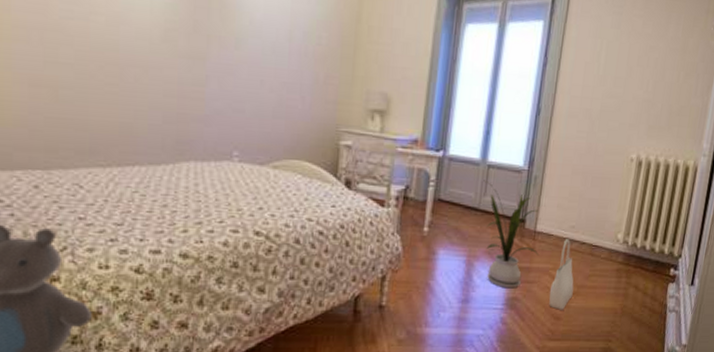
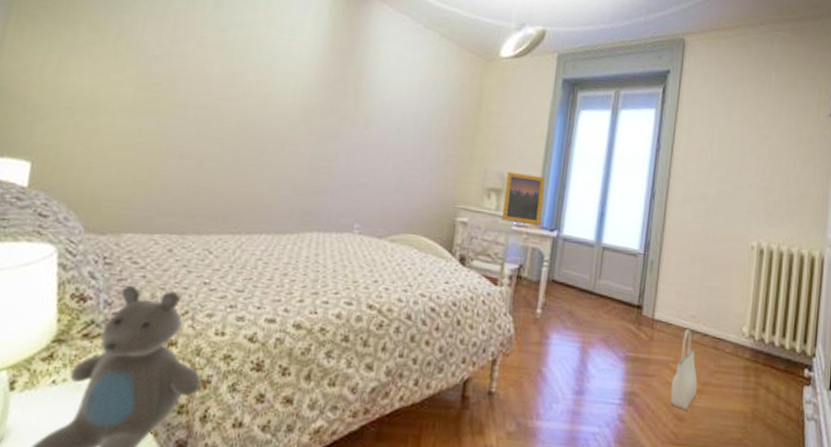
picture frame: none [387,91,431,147] -> present [502,171,546,226]
house plant: present [483,180,538,289] -> none [598,262,657,382]

